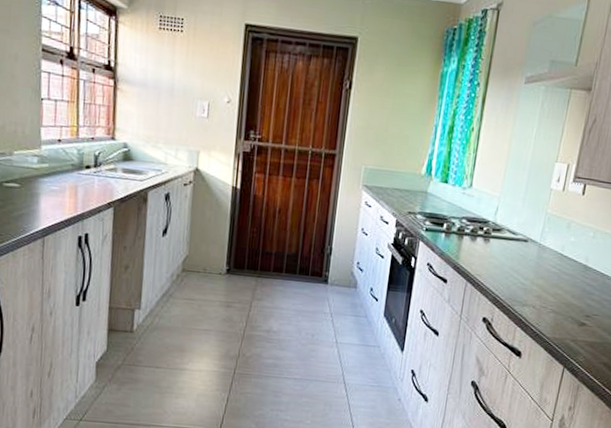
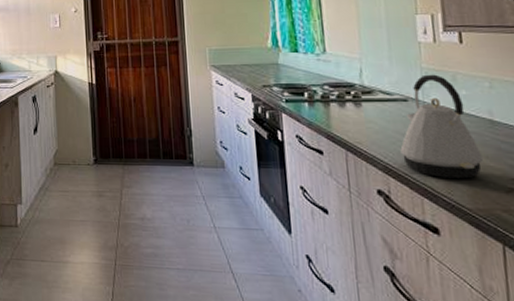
kettle: none [510,219,571,313] -> present [400,74,484,179]

